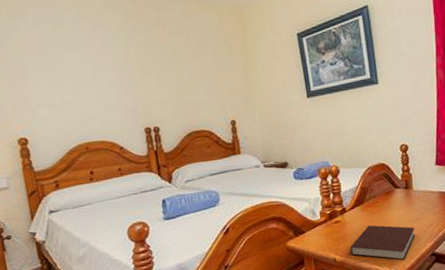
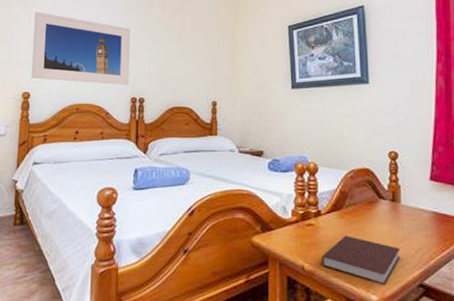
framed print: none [10,44,140,122] -> present [31,12,131,85]

